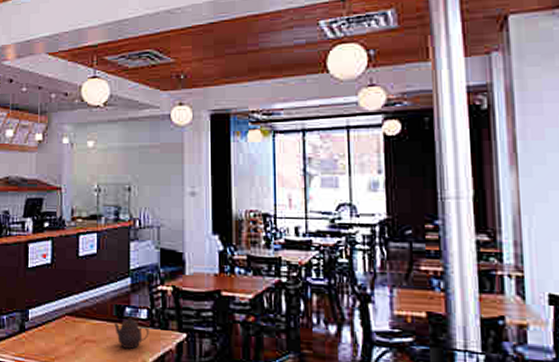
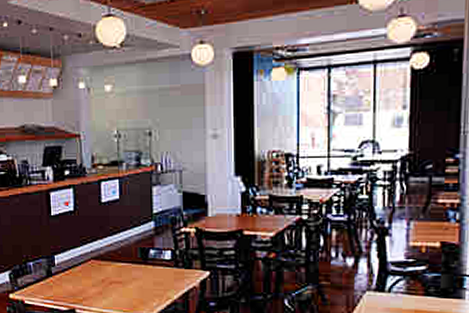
teapot: present [113,316,149,349] -> none [138,258,174,288]

